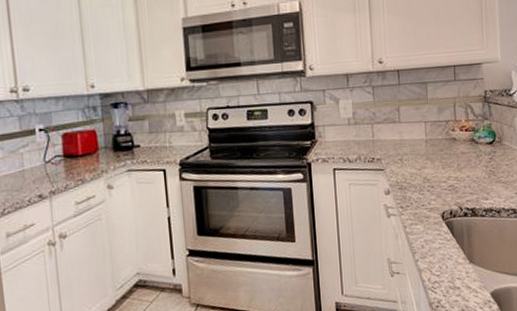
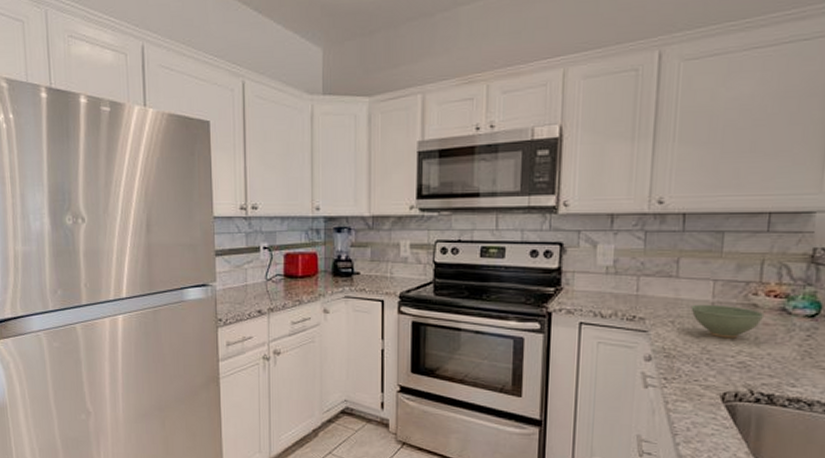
bowl: none [412,141,461,168] -> present [691,304,765,338]

